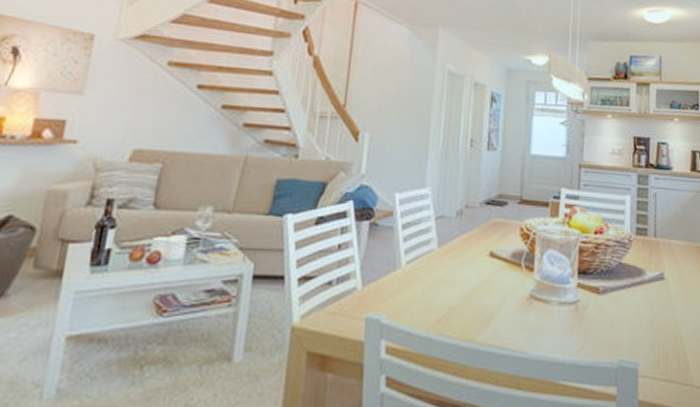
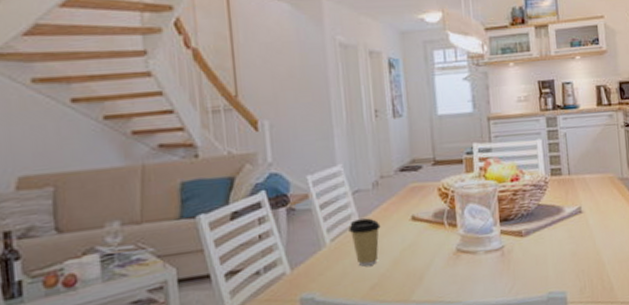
coffee cup: none [426,246,458,296] -> present [348,218,381,267]

